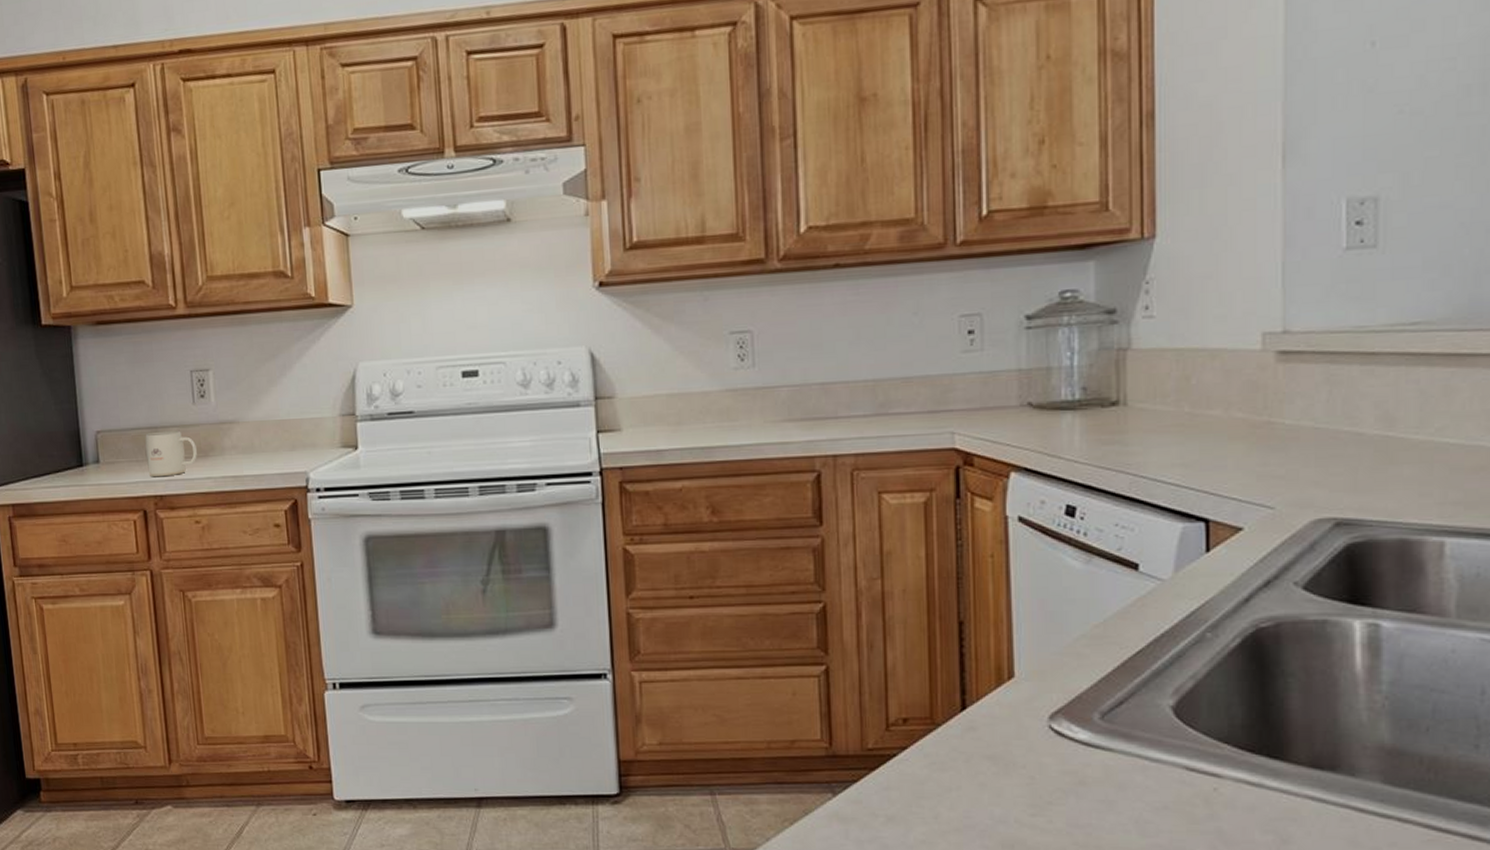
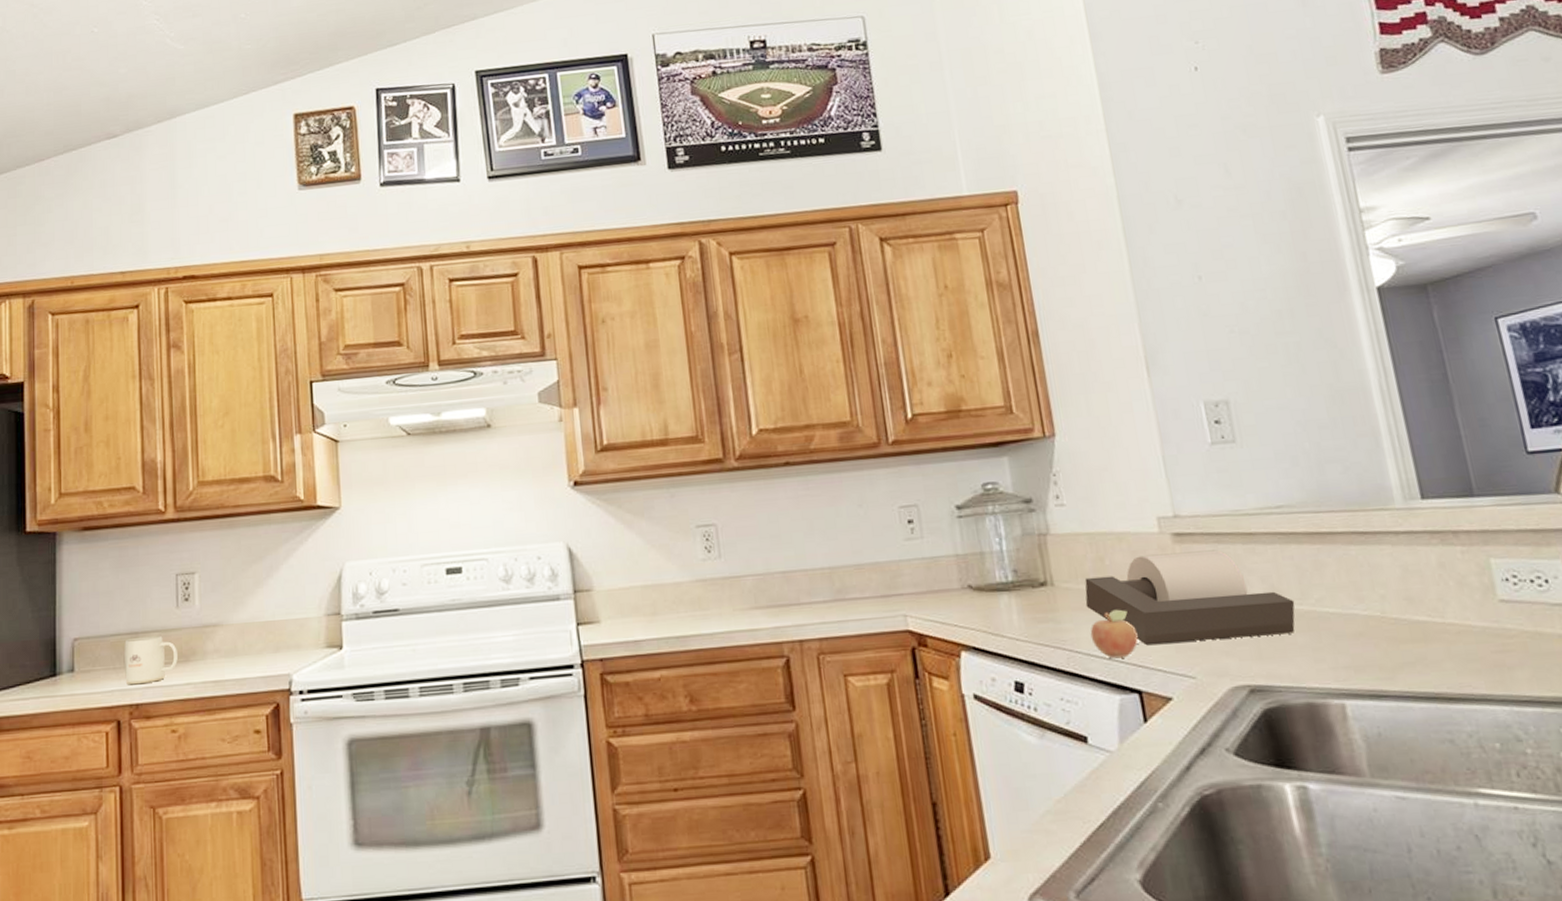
paper towel holder: none [1160,370,1410,471] -> present [1084,550,1295,644]
fruit: none [1160,433,1215,485] -> present [1090,609,1138,659]

